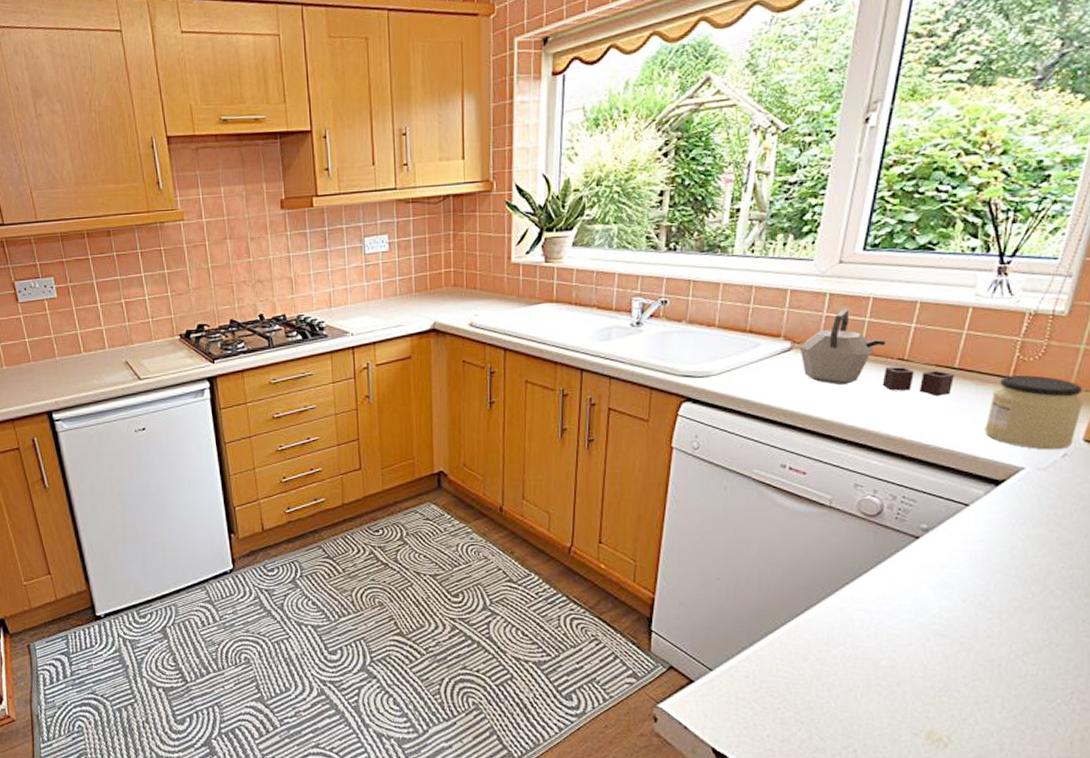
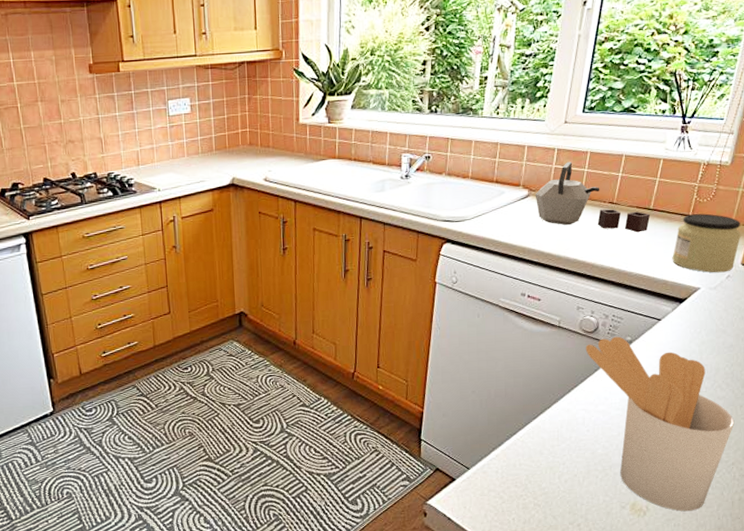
utensil holder: none [865,522,1074,749] -> present [585,336,735,512]

